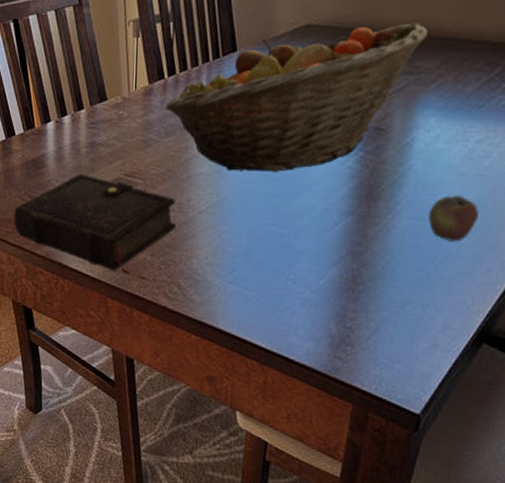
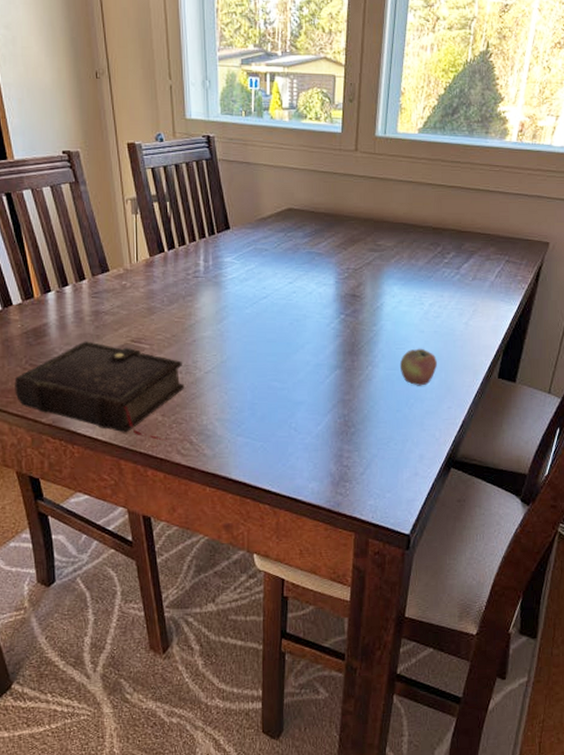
fruit basket: present [164,22,428,172] -> none [166,210,385,334]

